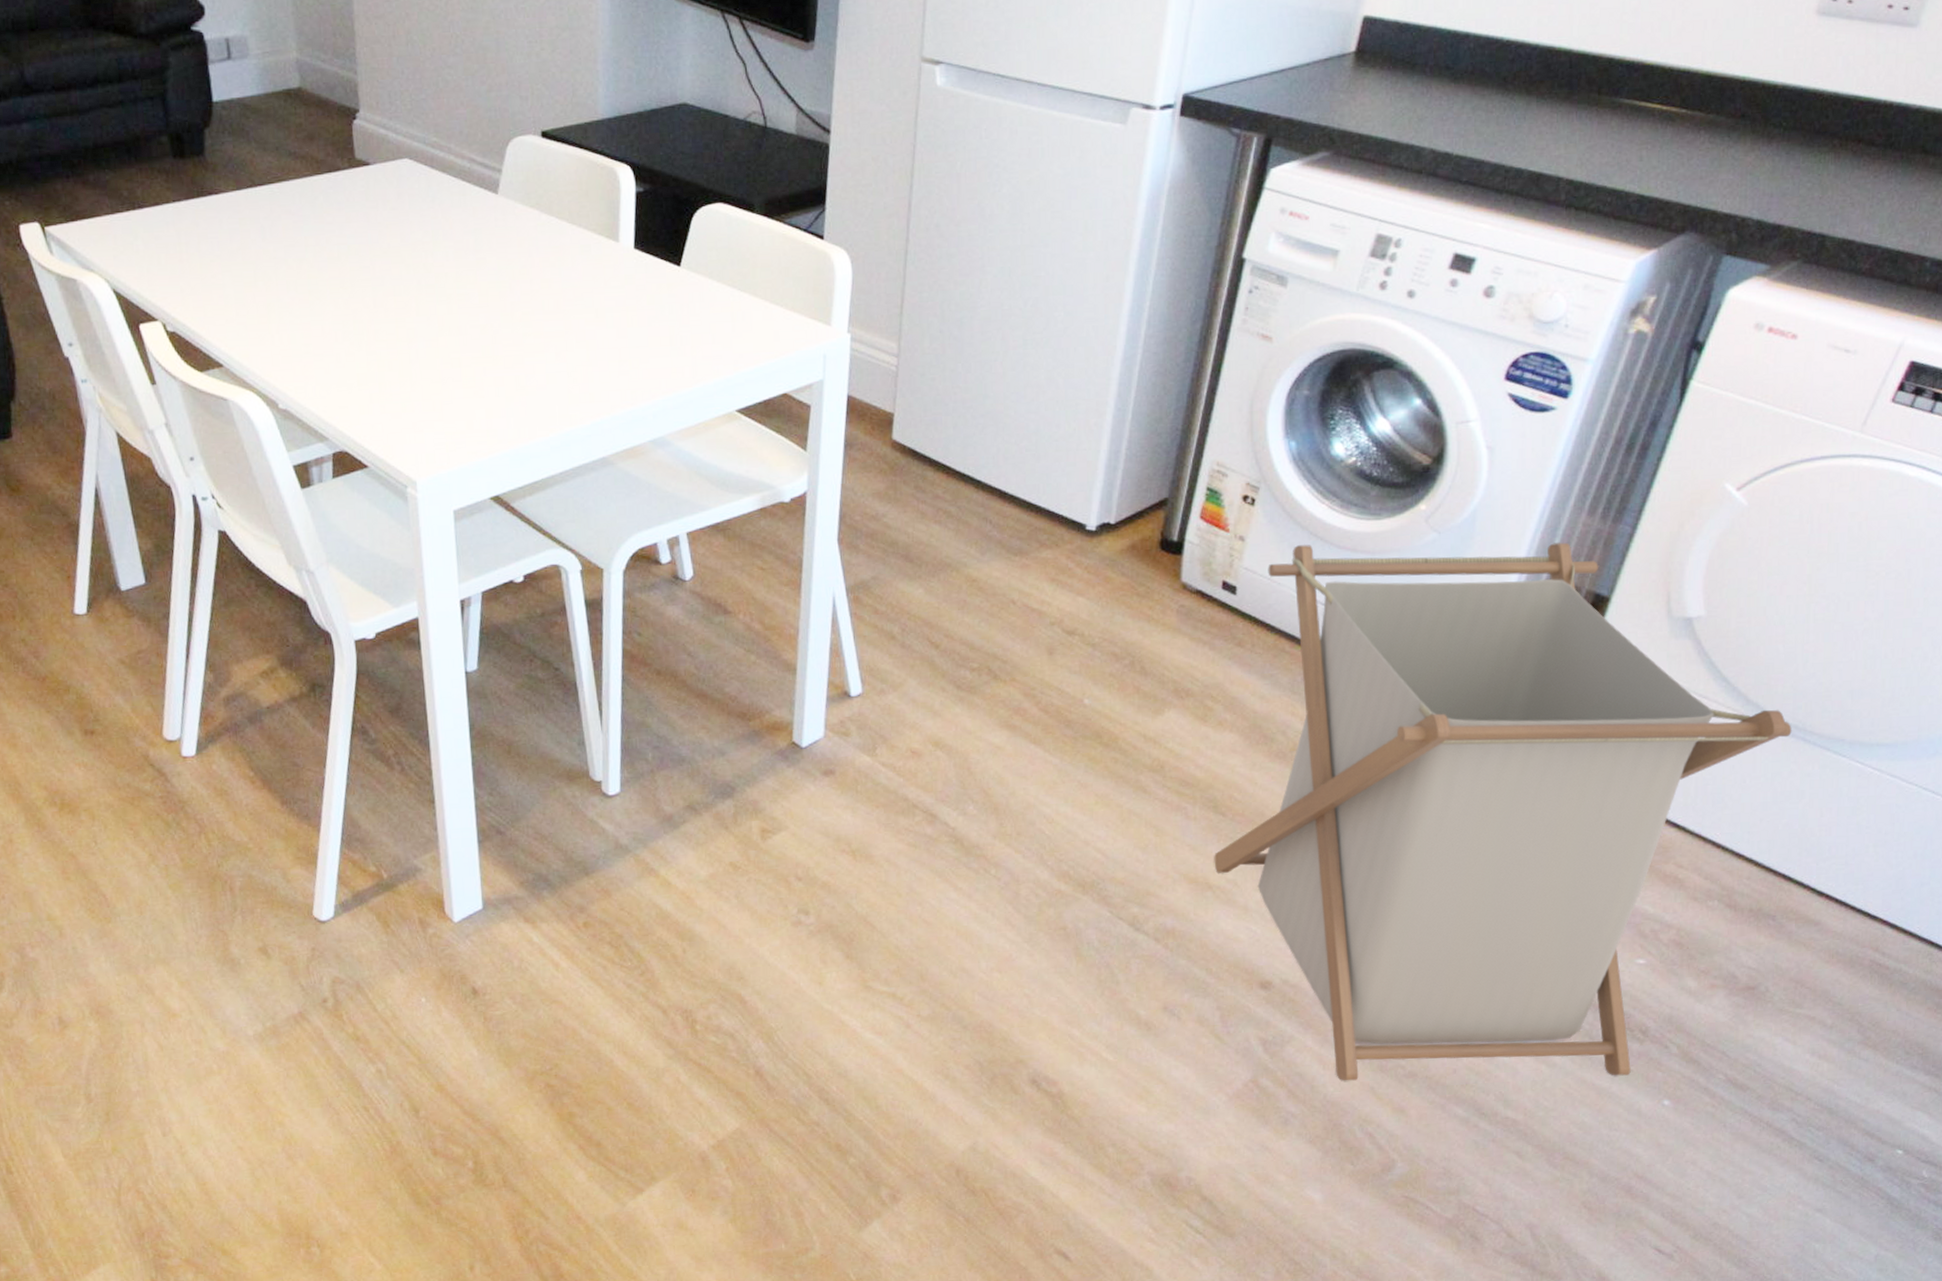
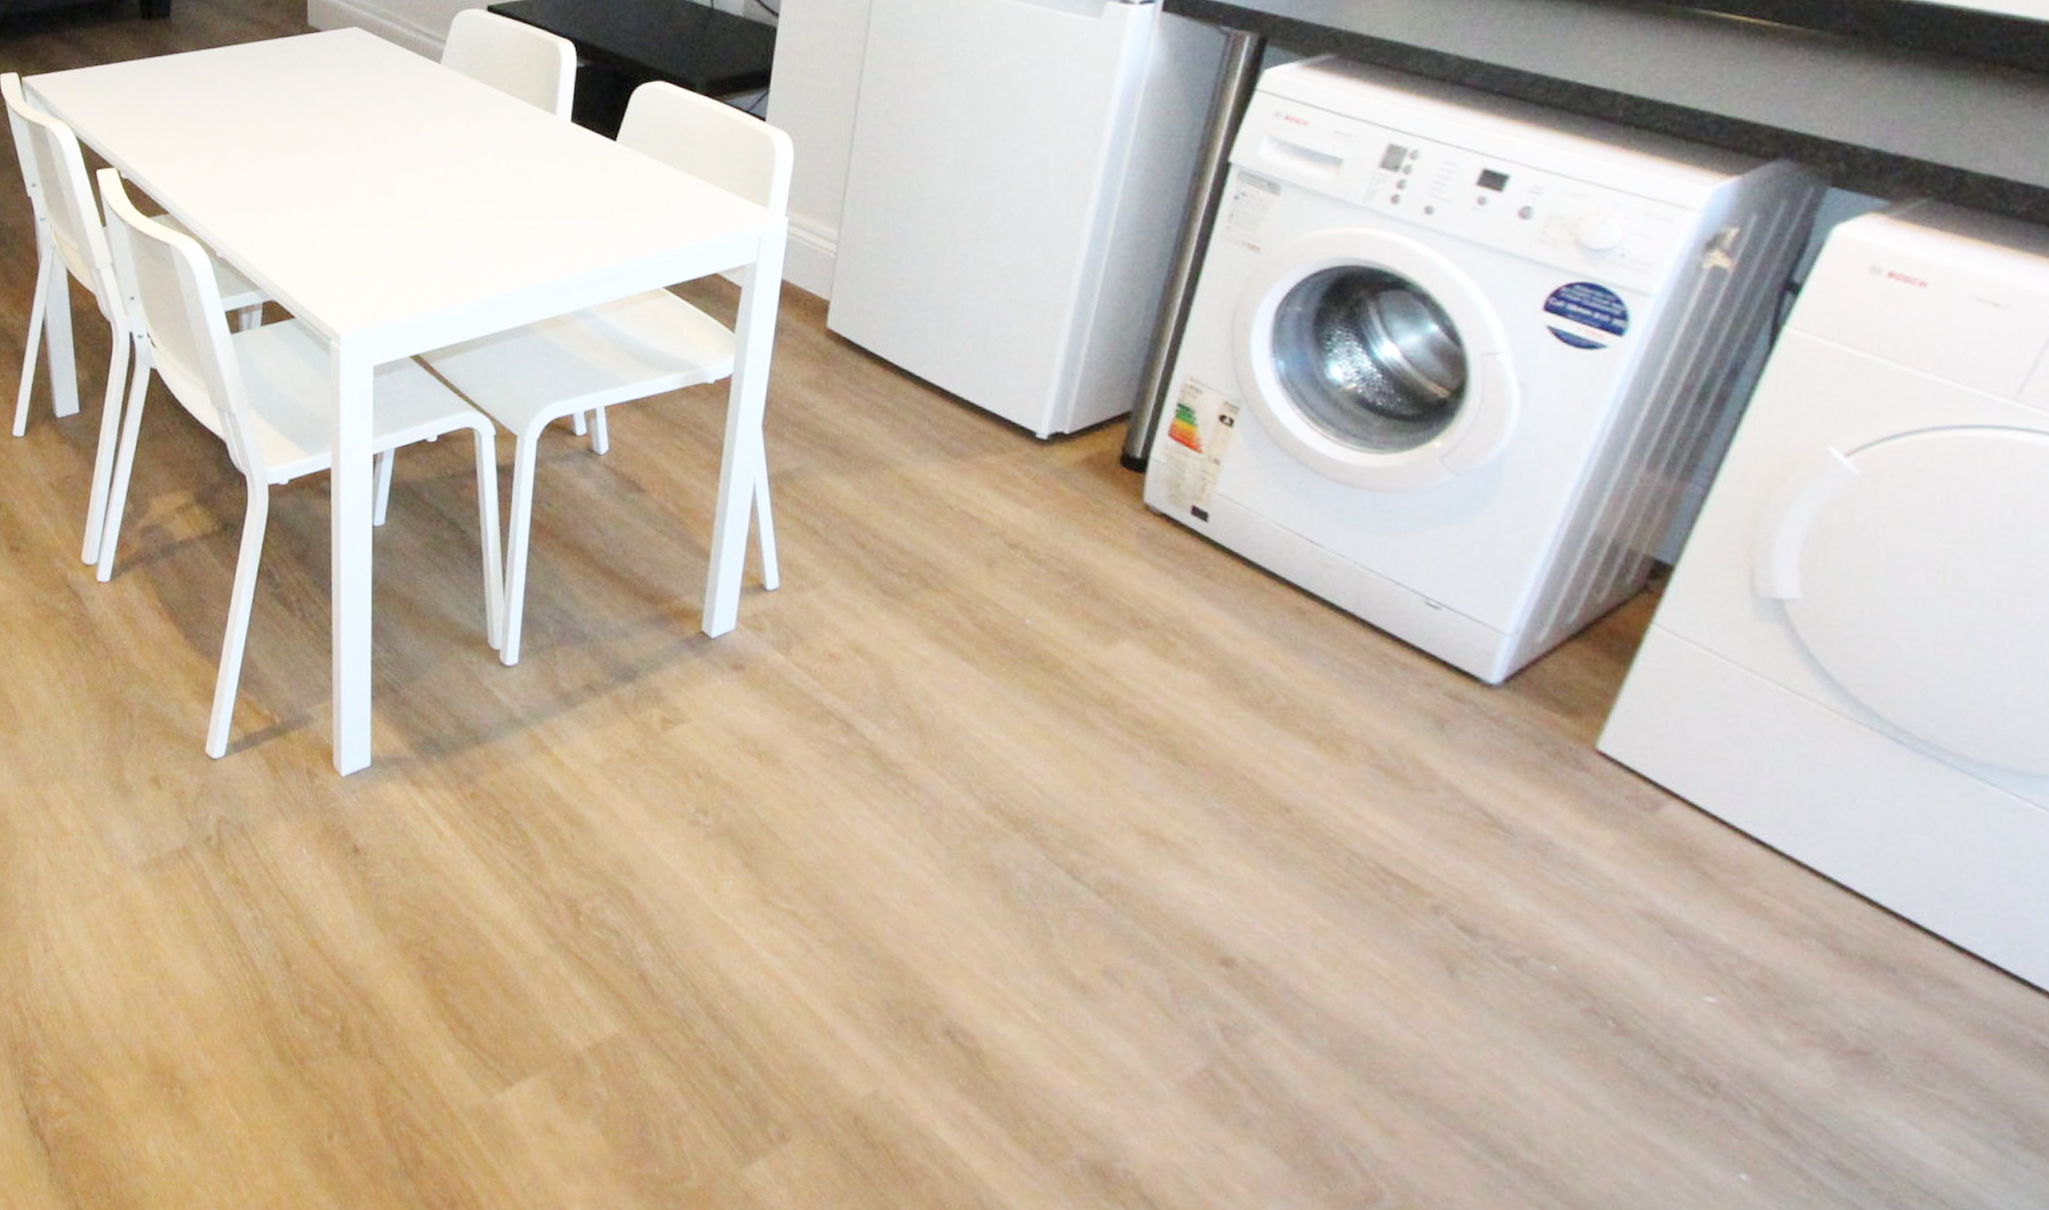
laundry basket: present [1214,542,1792,1081] -> none [1170,474,1920,1136]

